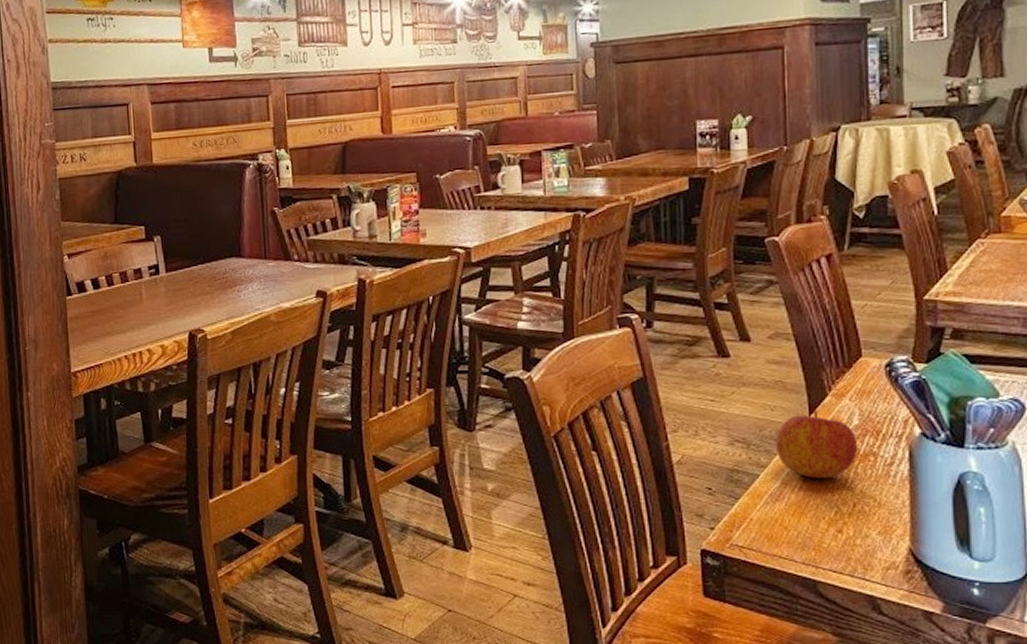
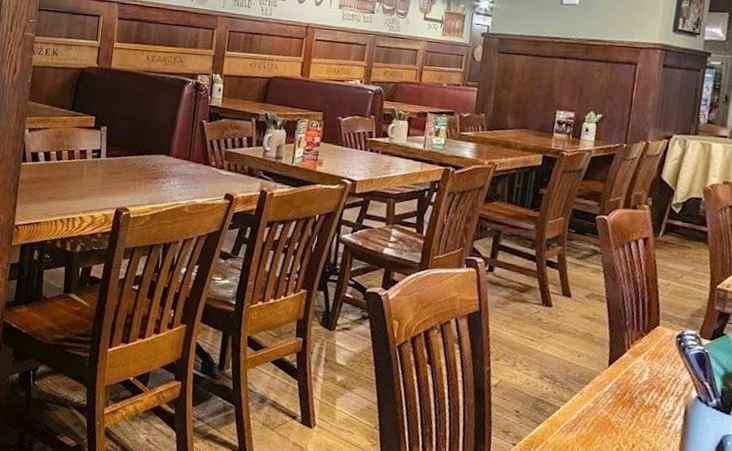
apple: present [775,410,858,478] -> none [576,362,644,420]

